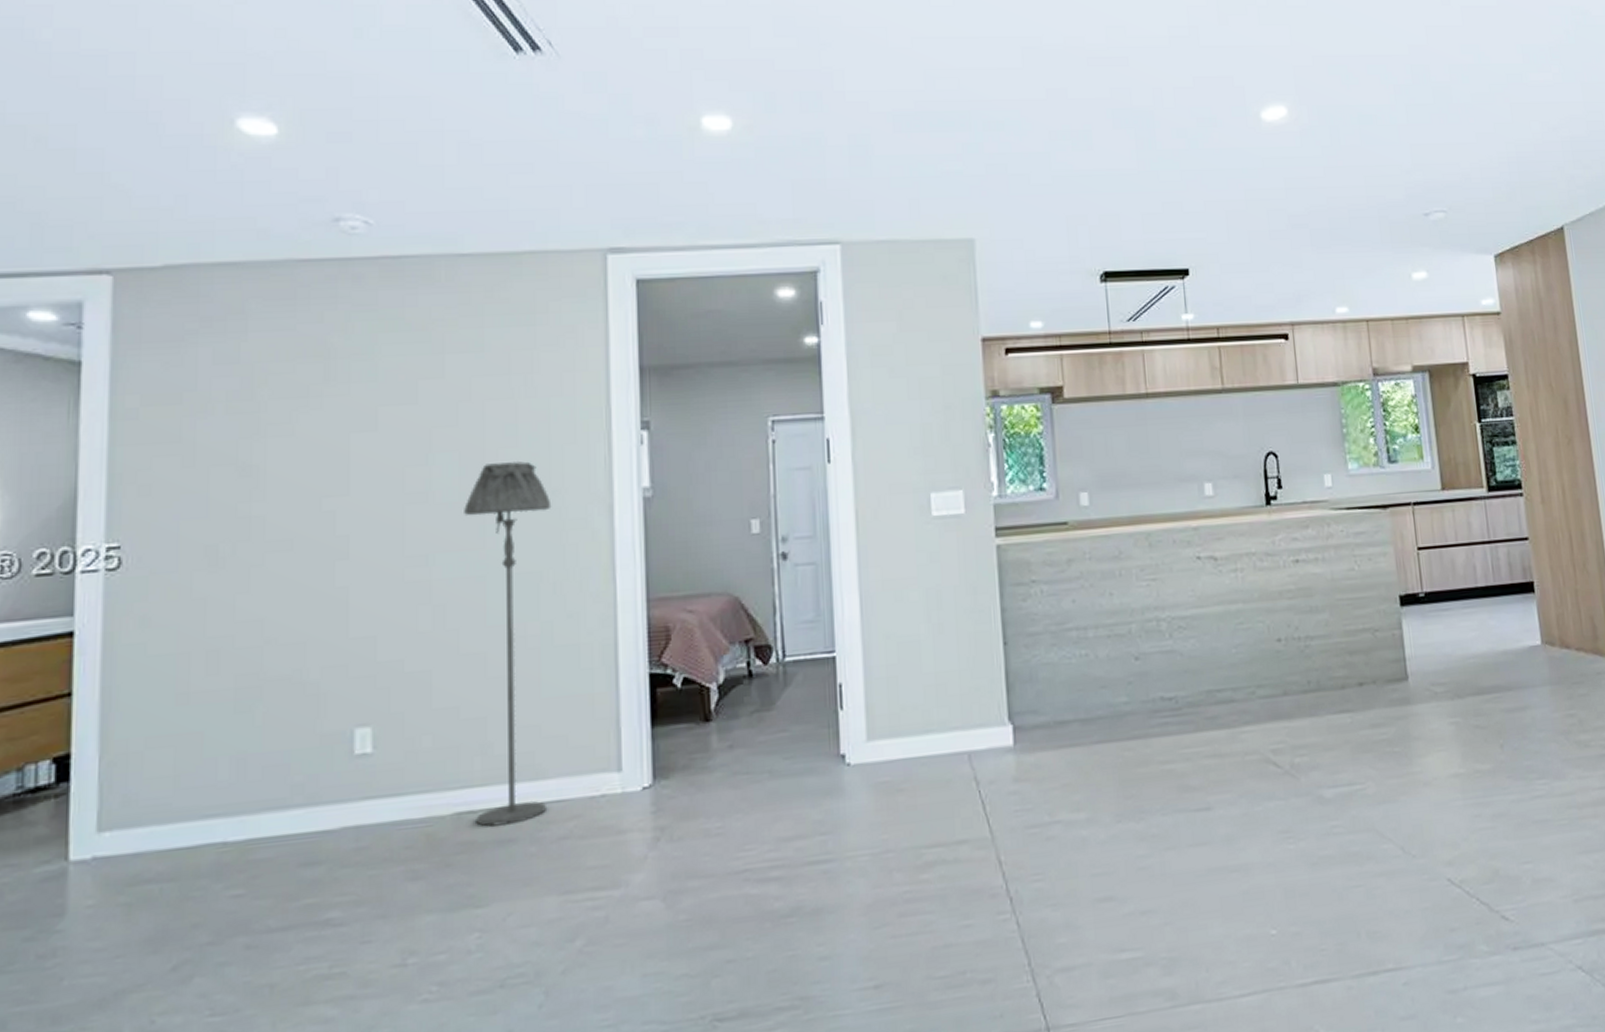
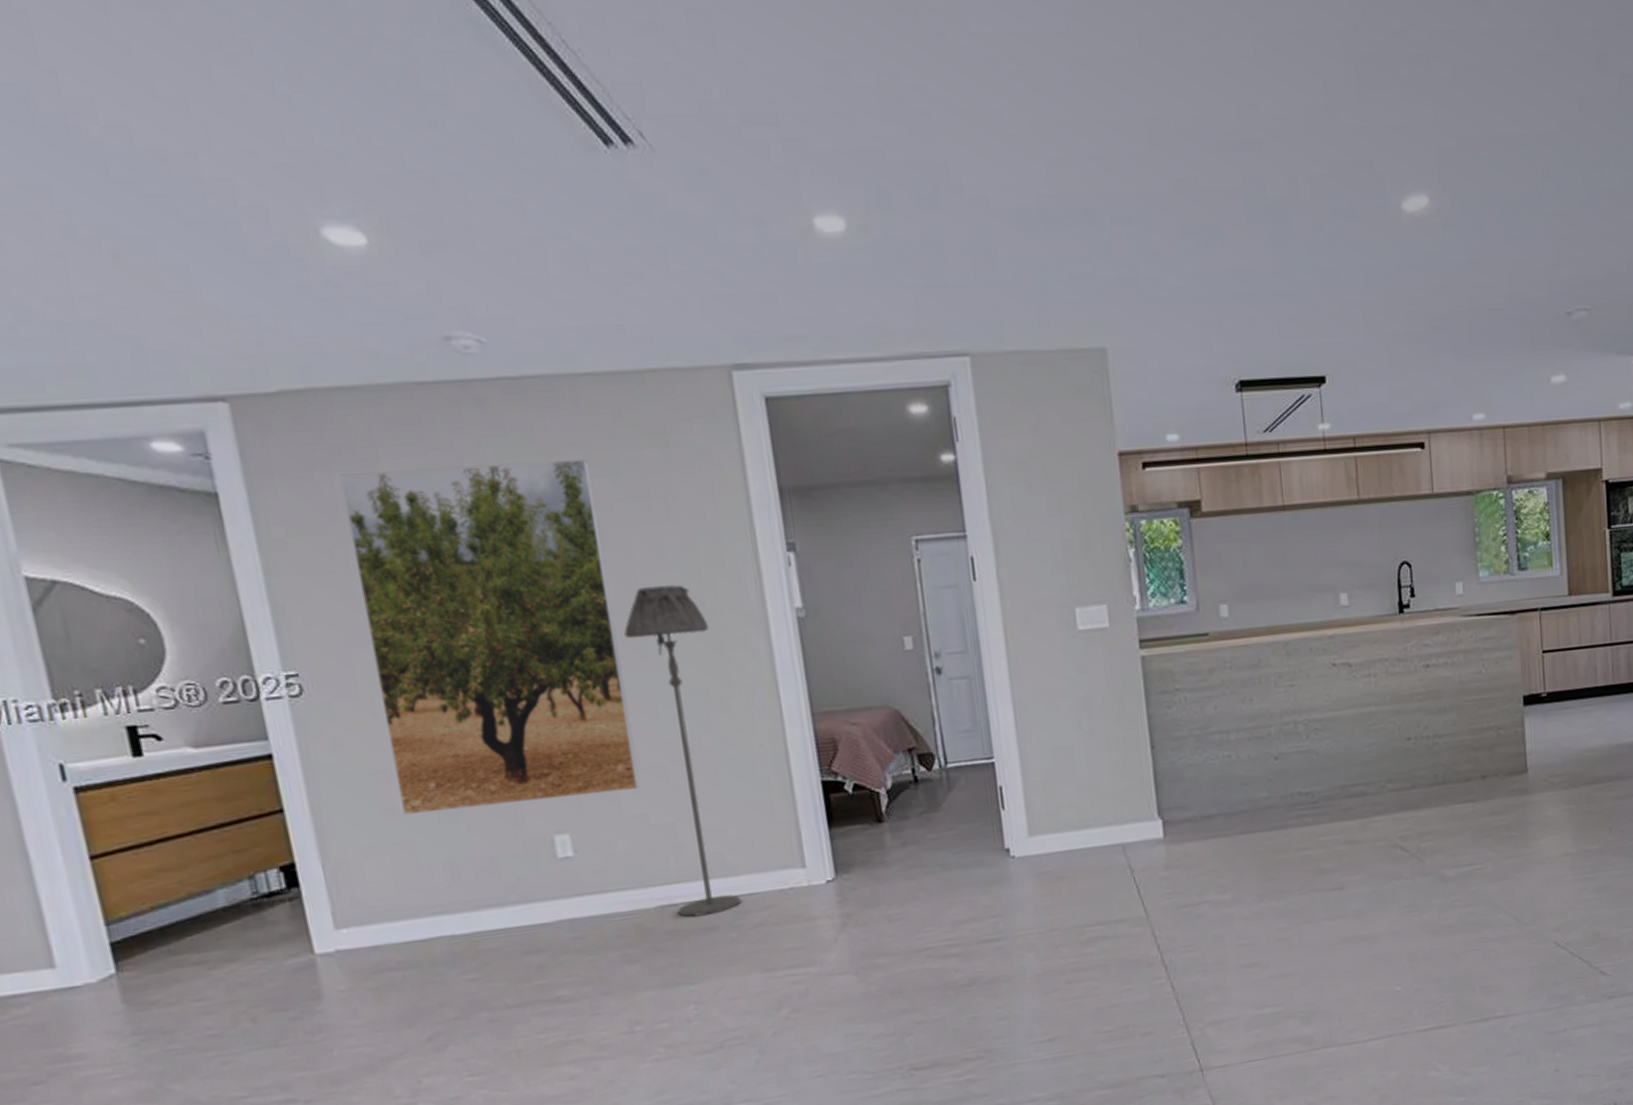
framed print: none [198,334,456,703] -> present [339,458,641,816]

